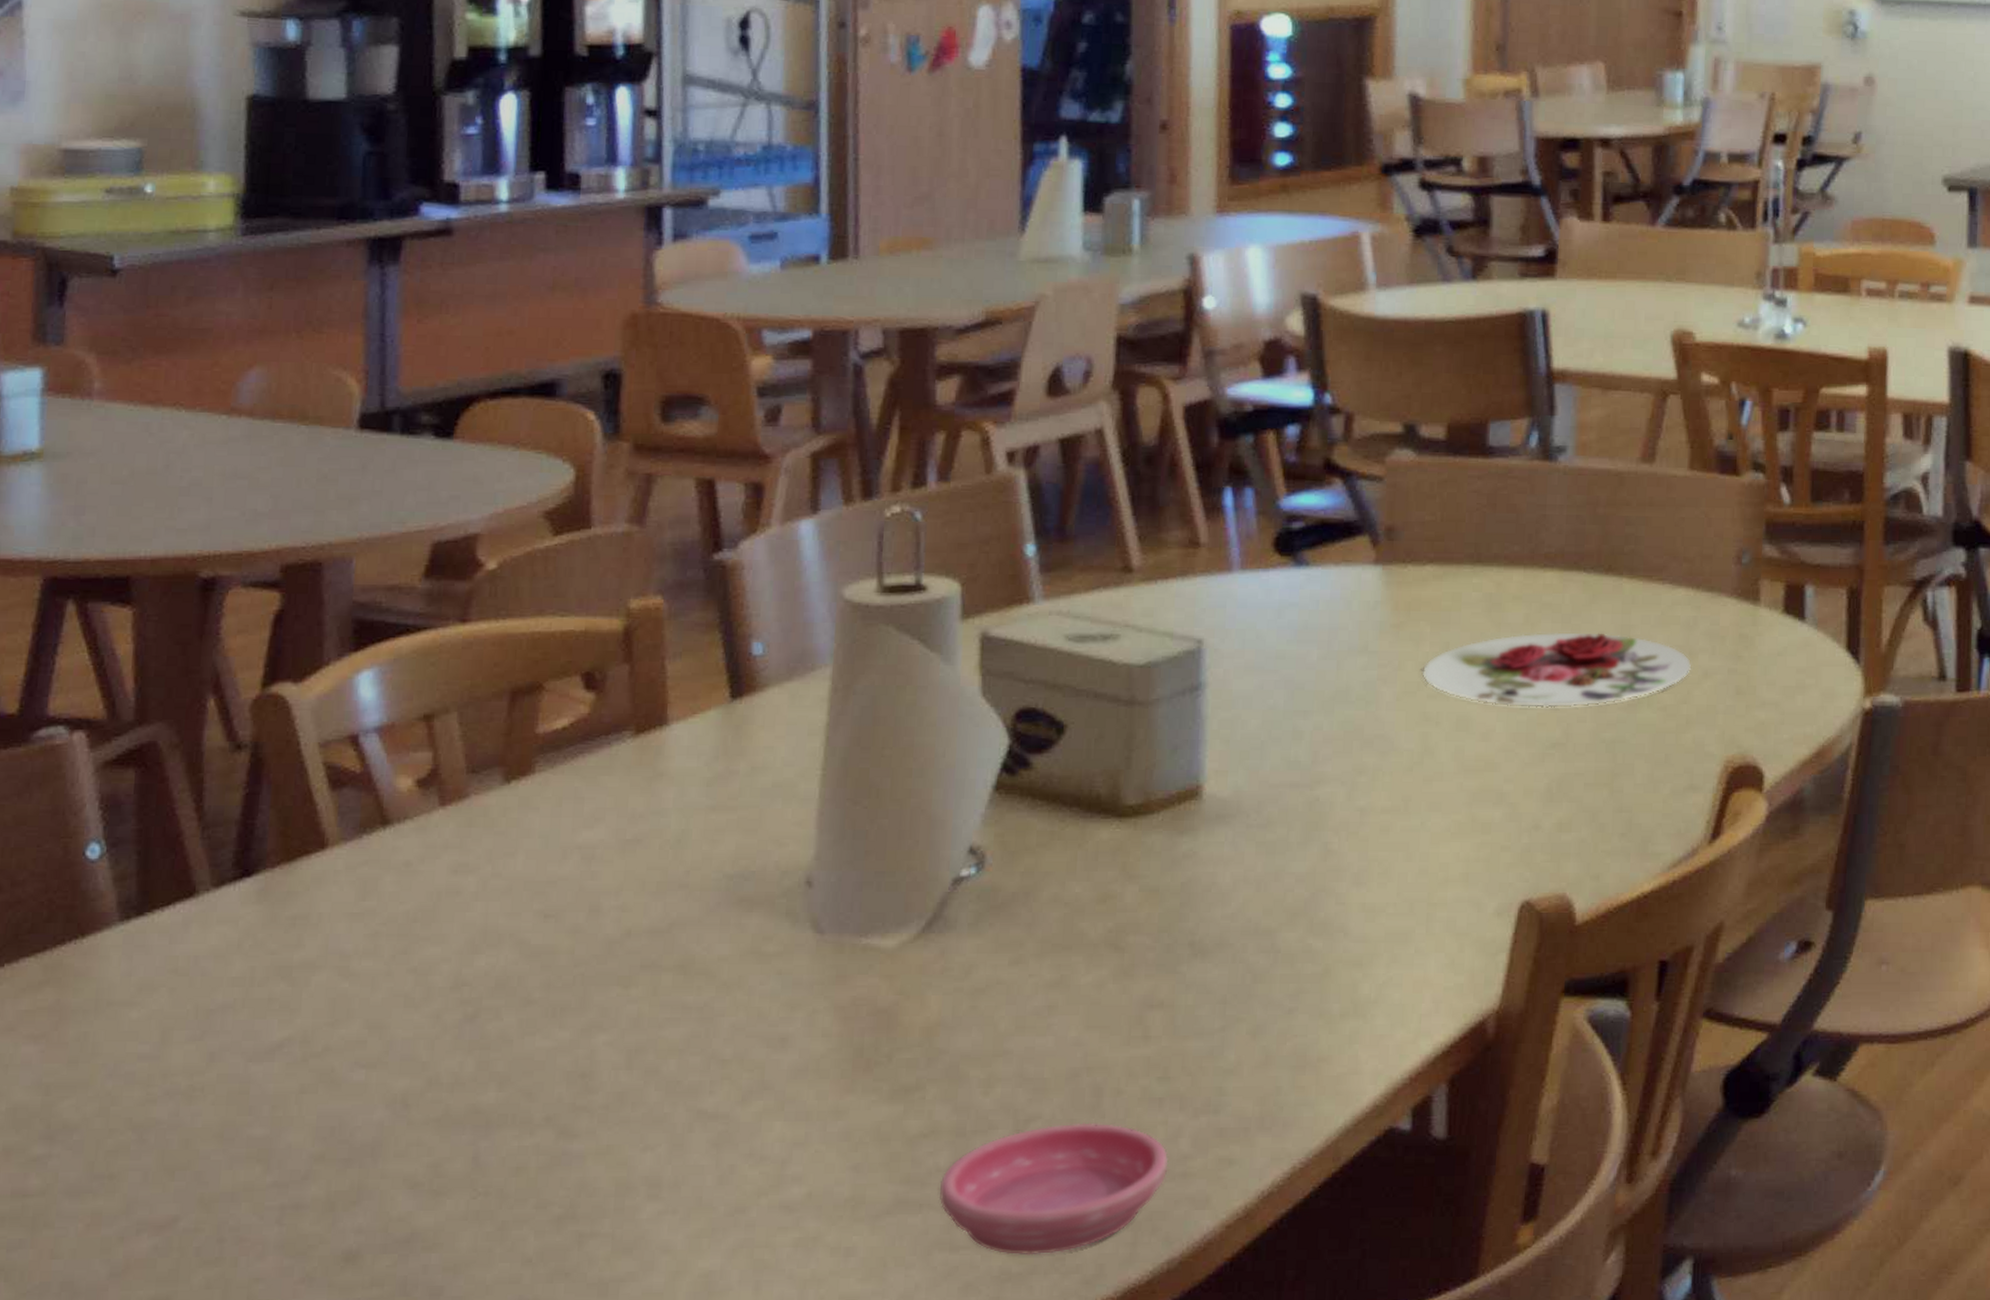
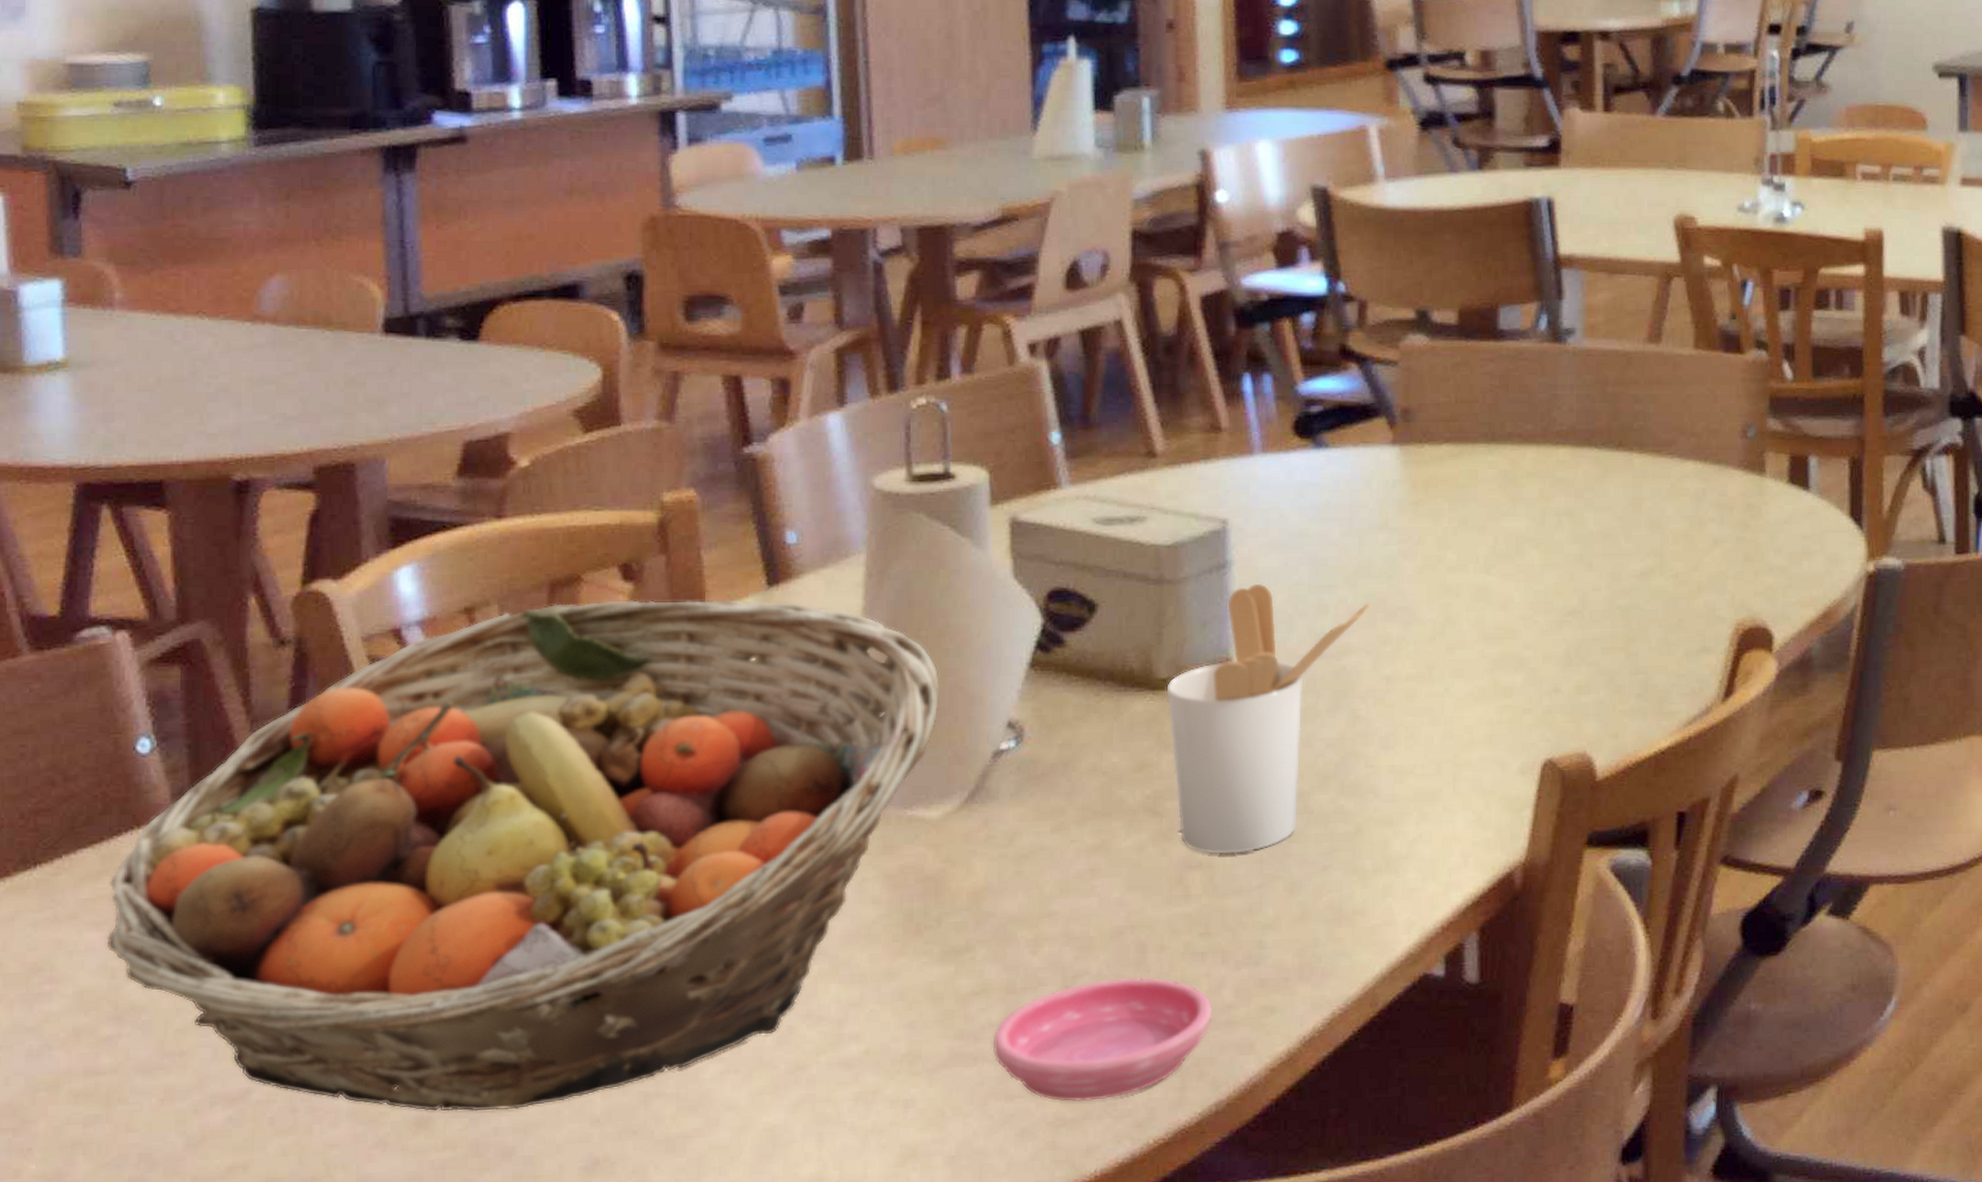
fruit basket: none [42,710,902,1247] -> present [106,599,941,1112]
utensil holder: none [1133,707,1346,993] -> present [1166,583,1370,854]
plate: present [1422,632,1692,708] -> none [1441,505,1702,578]

